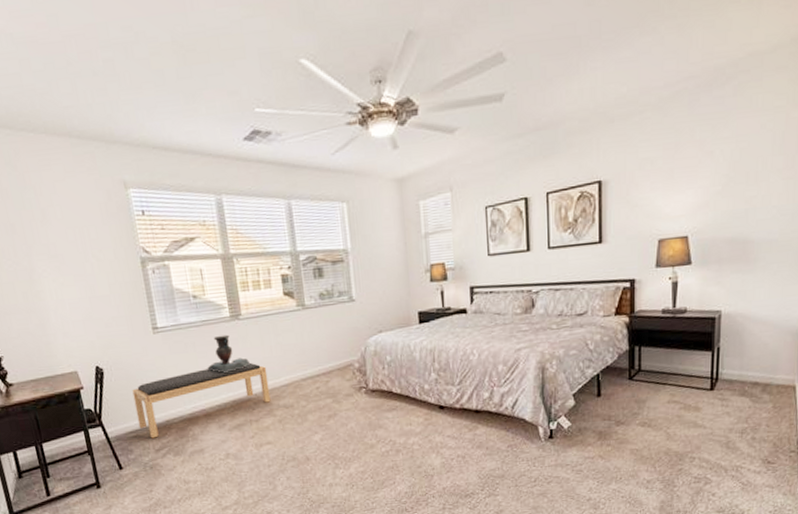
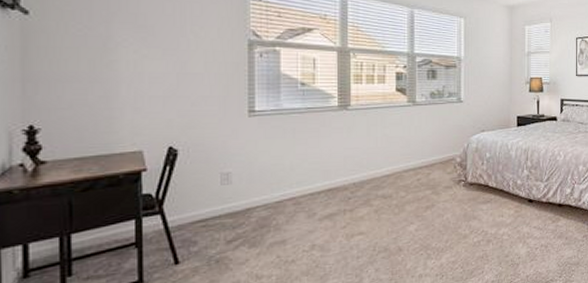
bench: present [132,362,271,438] -> none [210,151,369,228]
decorative urn: present [207,334,250,373] -> none [305,123,352,161]

